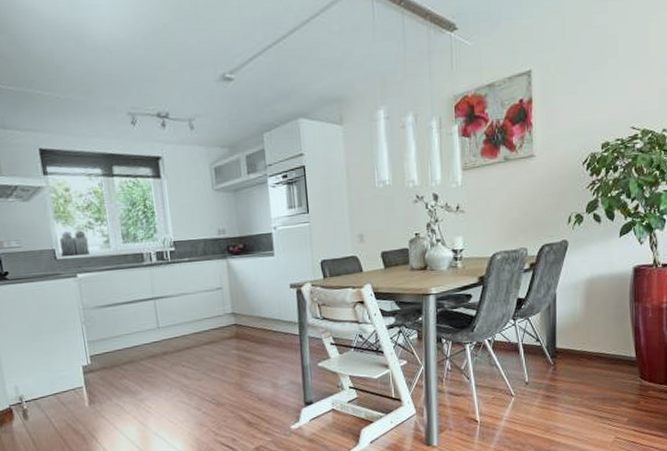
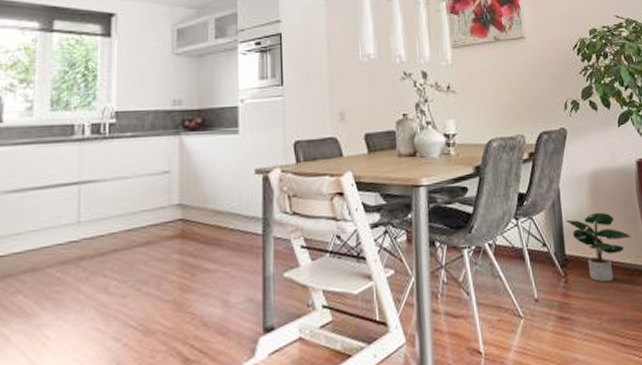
potted plant: none [559,312,619,370] -> present [565,212,631,283]

